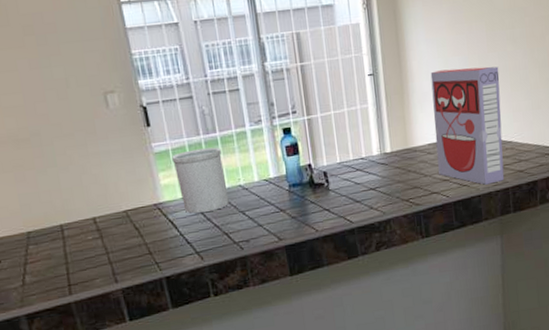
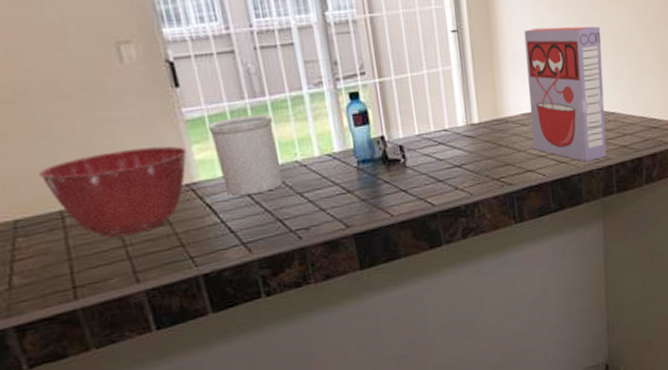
mixing bowl: none [46,173,155,246] -> present [38,146,187,237]

